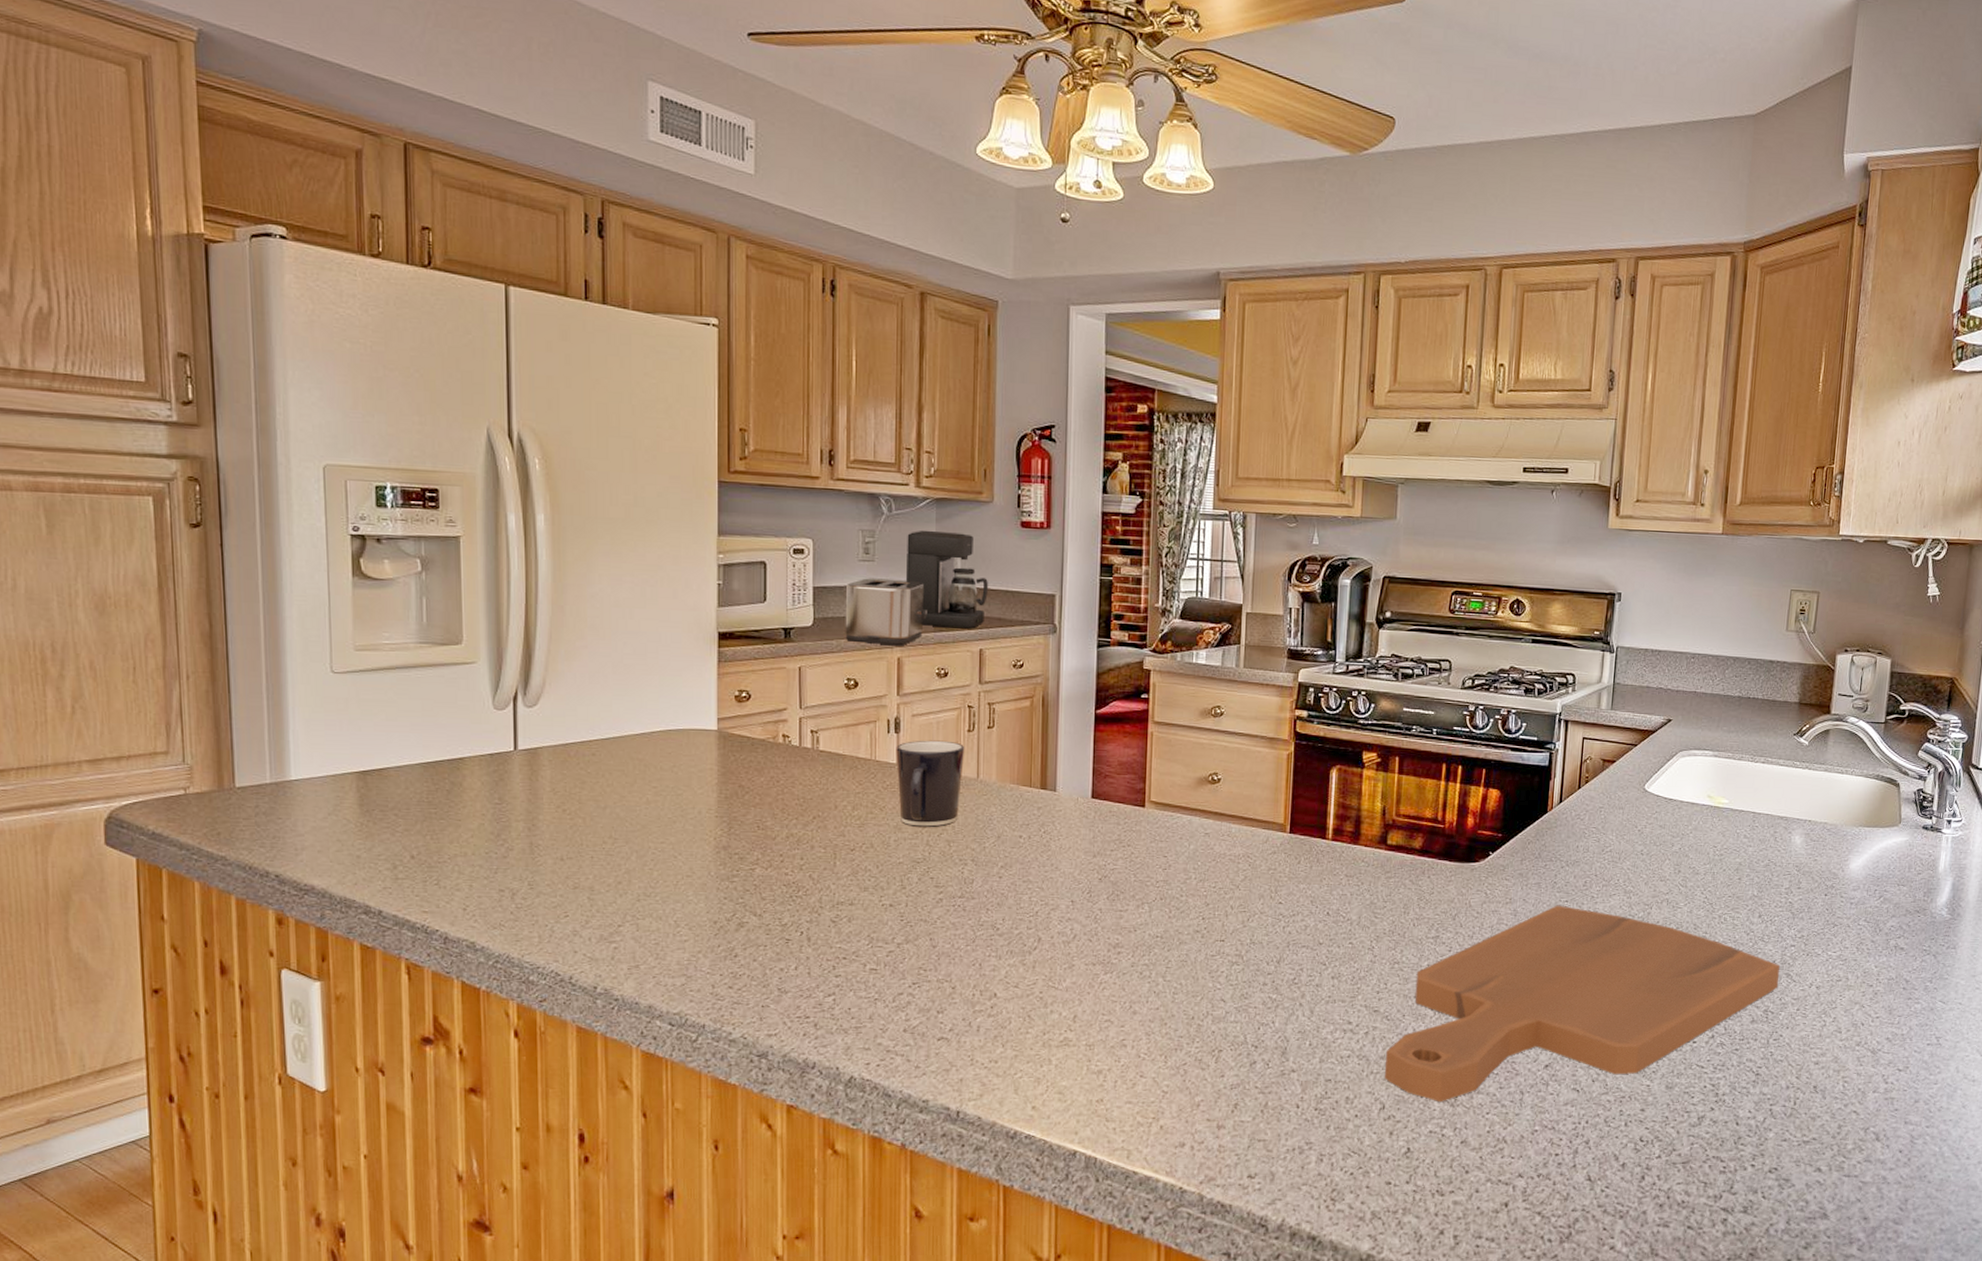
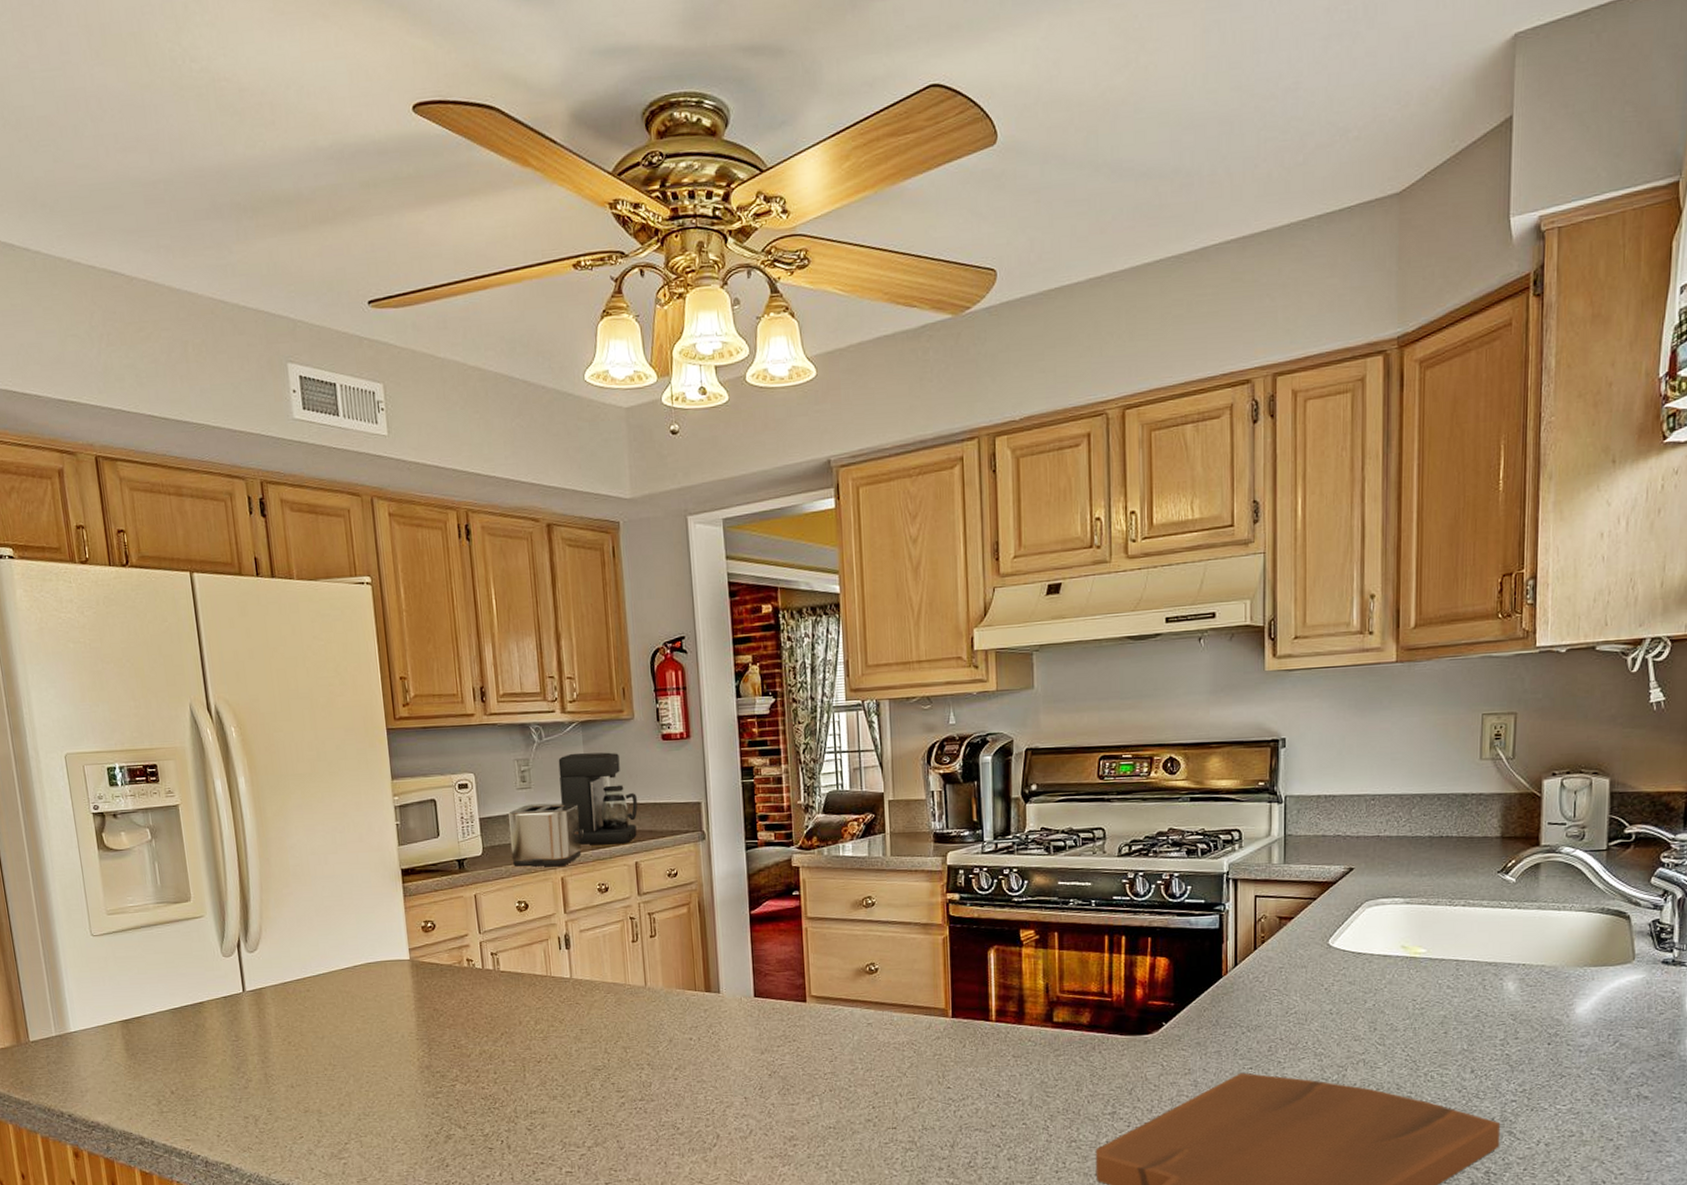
mug: present [896,740,965,828] -> none [568,952,632,1037]

